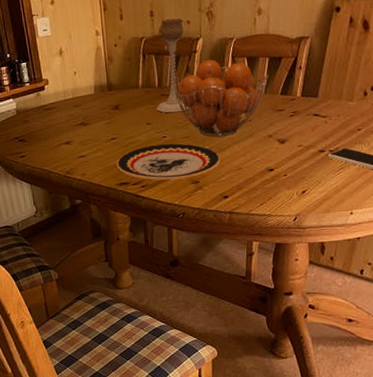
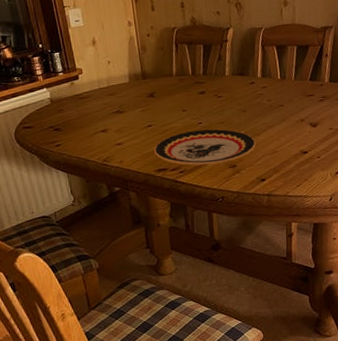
candle holder: present [157,18,190,113] -> none [191,9,224,100]
fruit basket: present [172,59,268,137] -> none [205,48,297,122]

